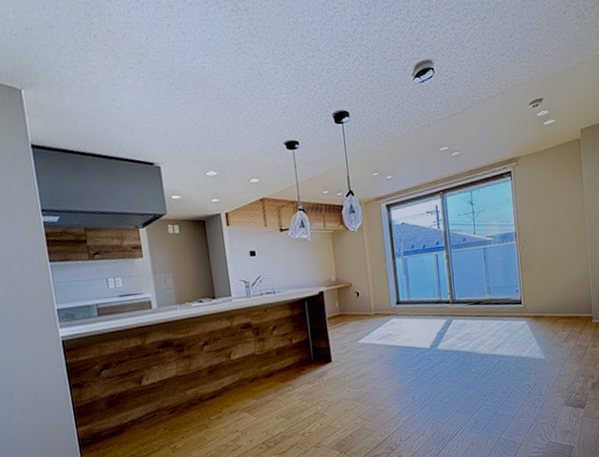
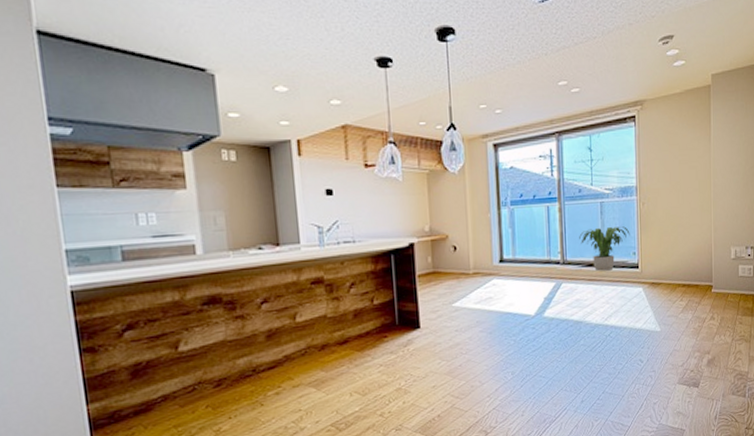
potted plant: none [466,268,512,308] -> present [579,226,630,272]

